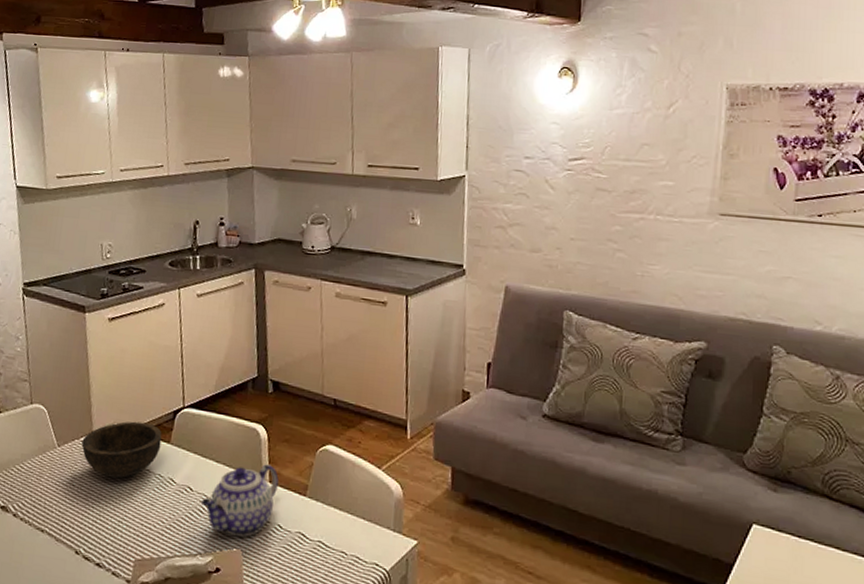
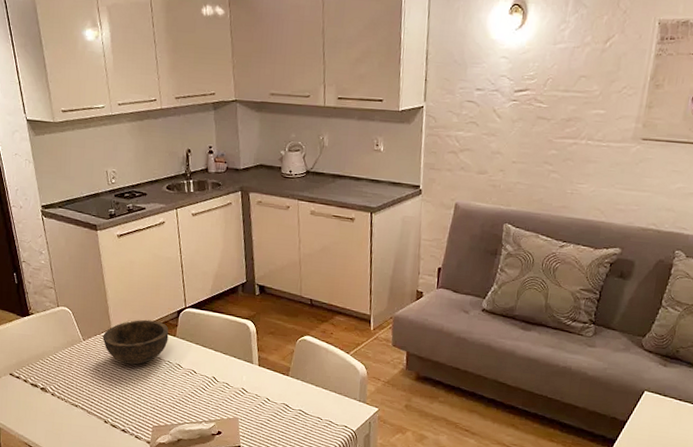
teapot: present [202,464,279,537] -> none [204,352,266,408]

